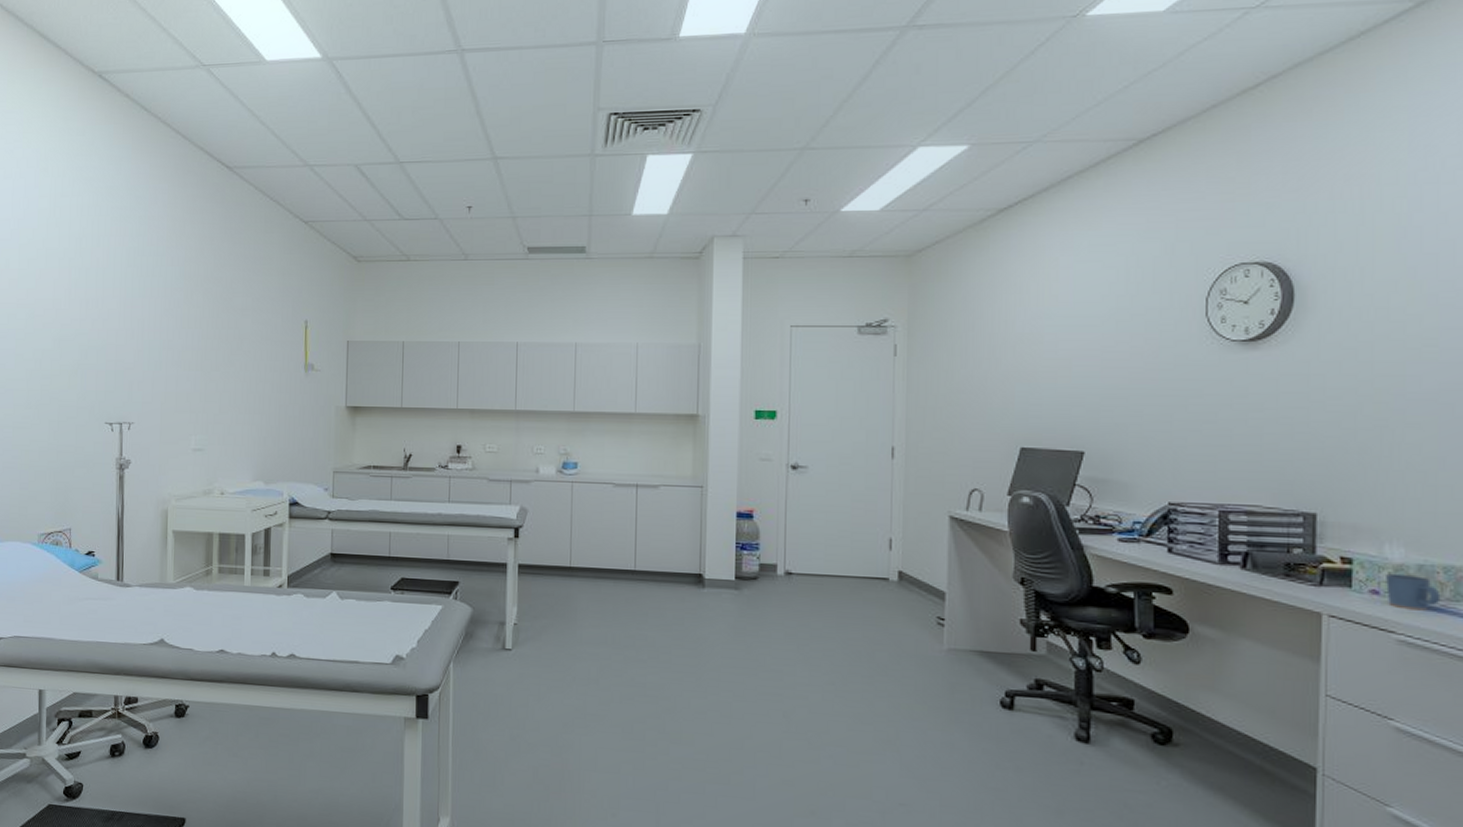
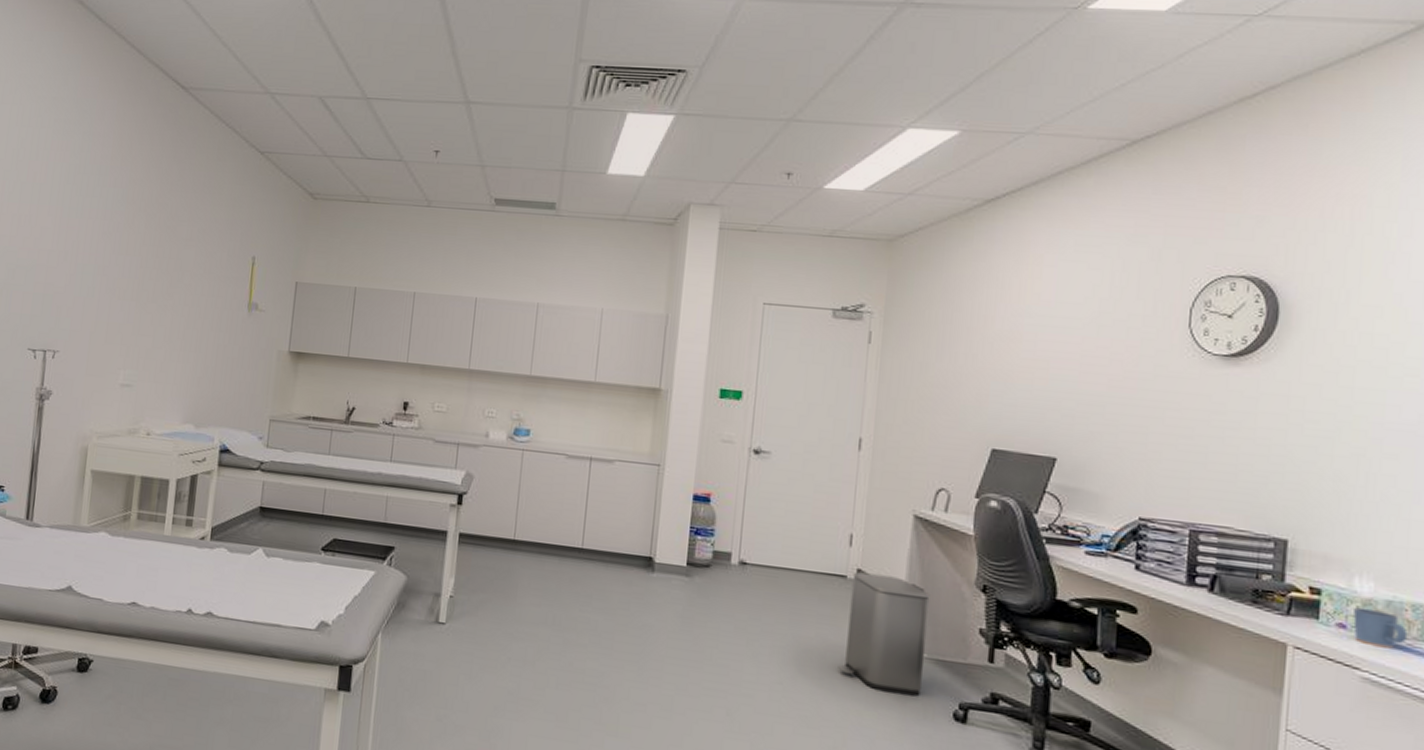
pedal bin: none [886,574,970,688] -> present [838,572,930,697]

